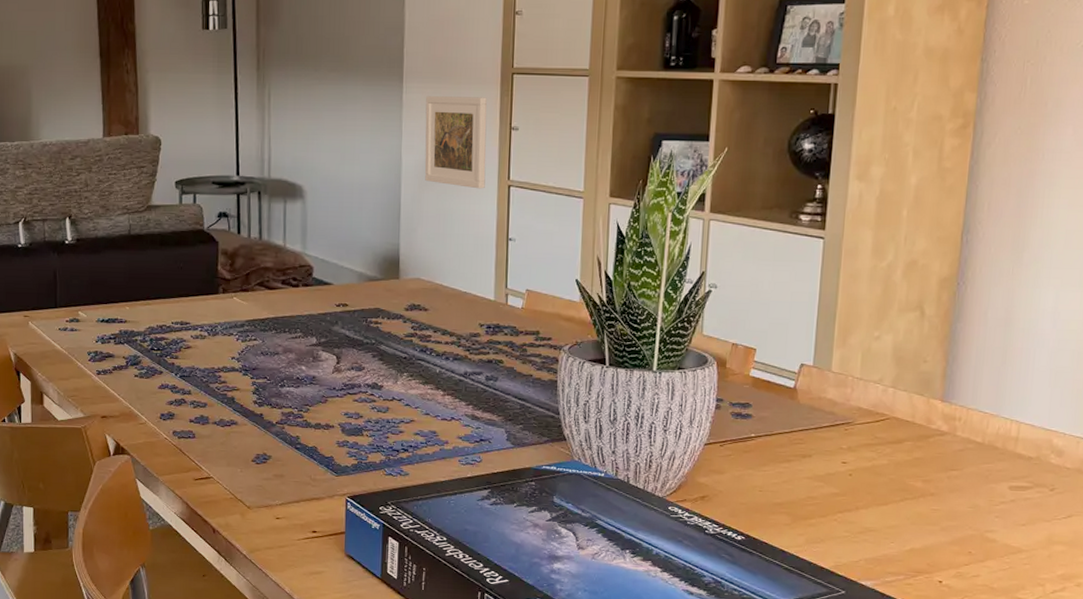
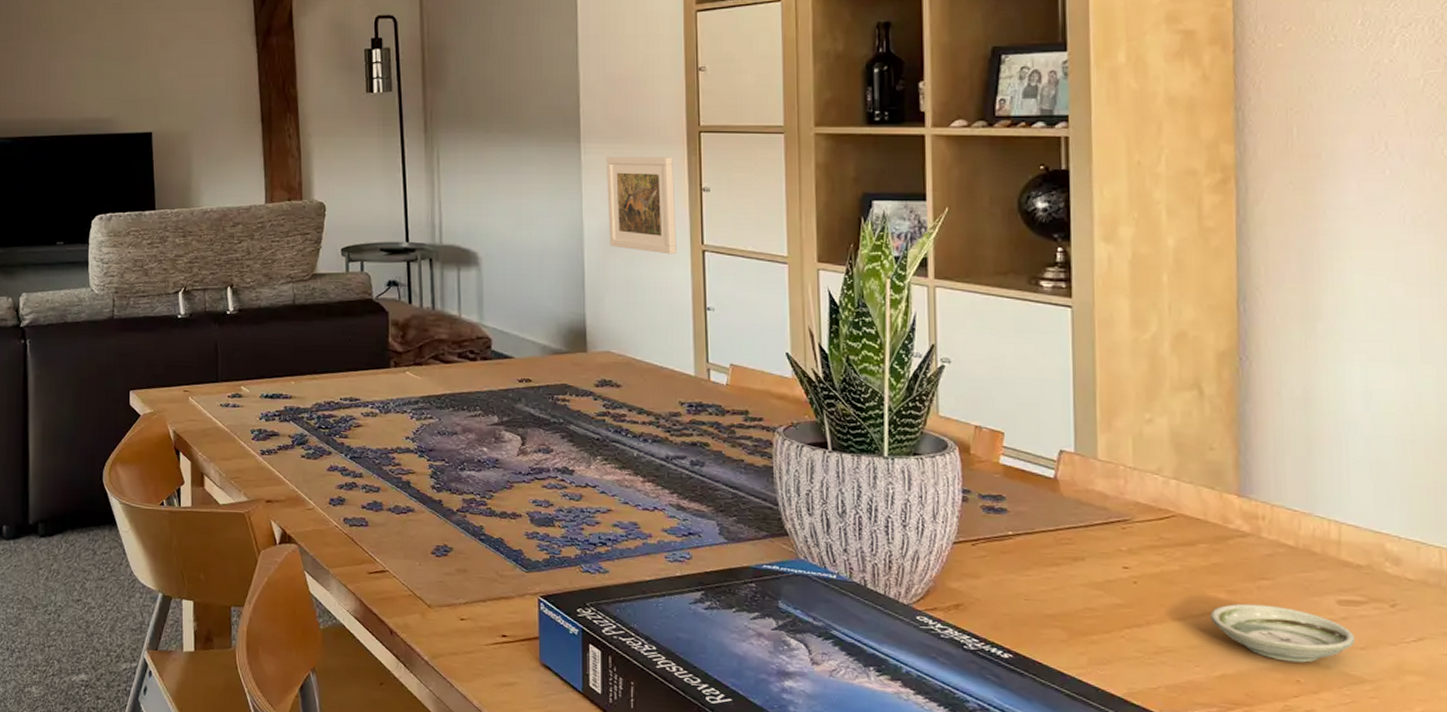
saucer: none [907,490,1020,538] -> present [1210,603,1356,663]

